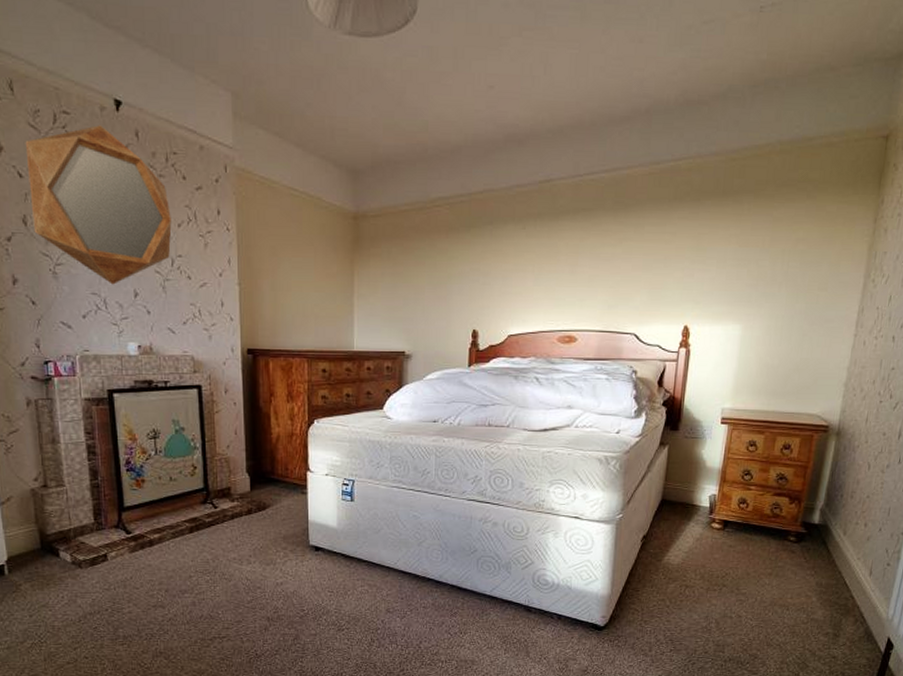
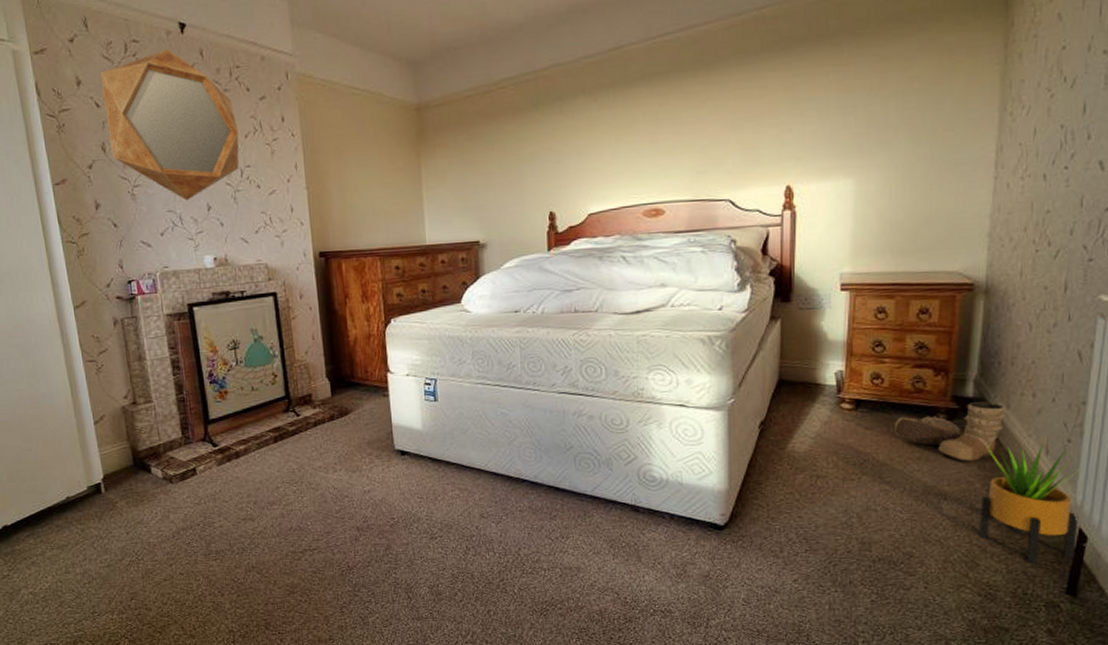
boots: none [753,528,843,579] -> present [895,402,1006,462]
potted plant: none [810,564,894,666] -> present [978,443,1080,563]

